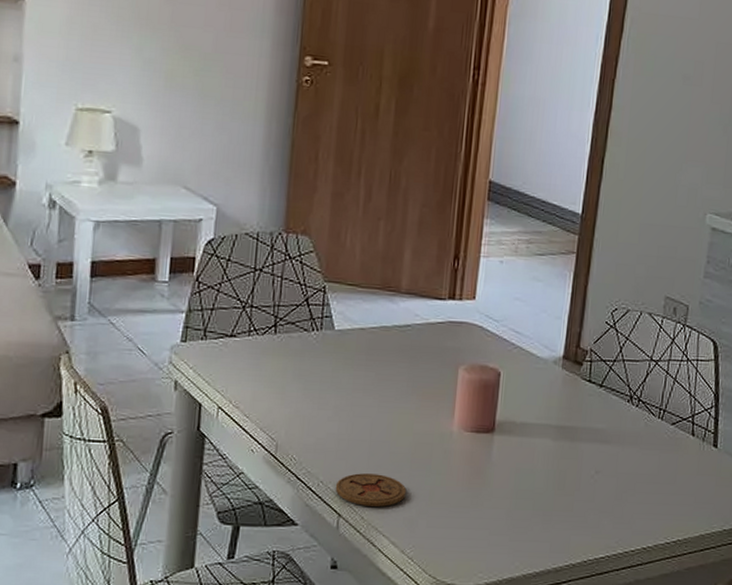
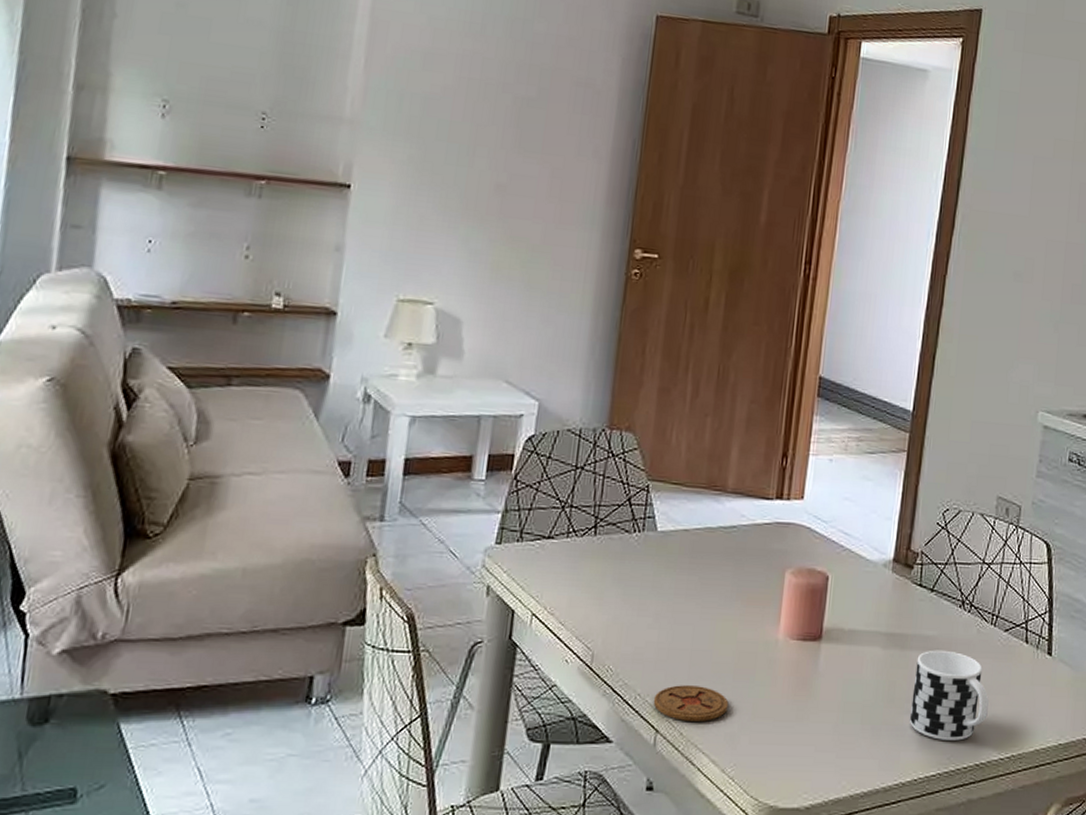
cup: none [579,442,657,526] -> present [909,650,990,741]

